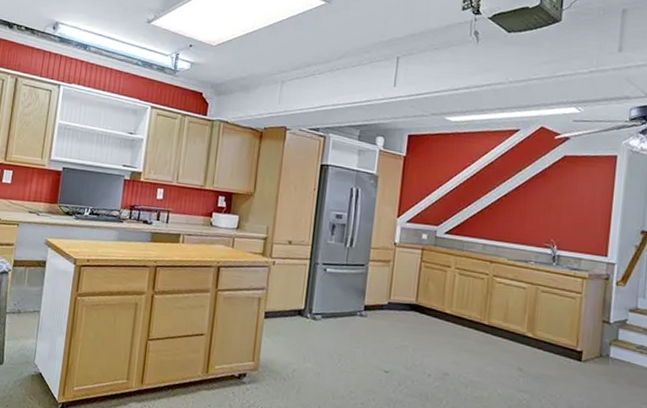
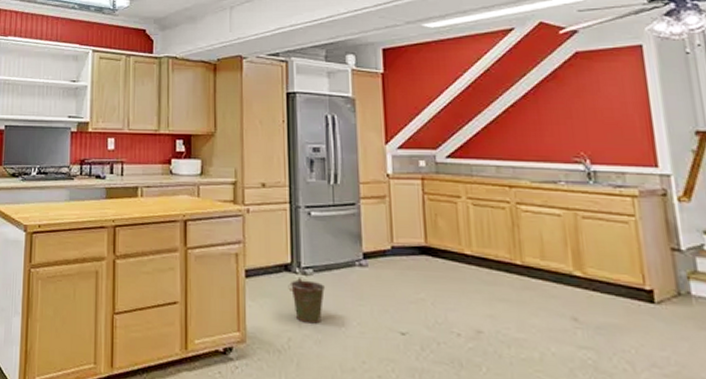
bucket: none [299,322,330,360] -> present [288,278,326,324]

